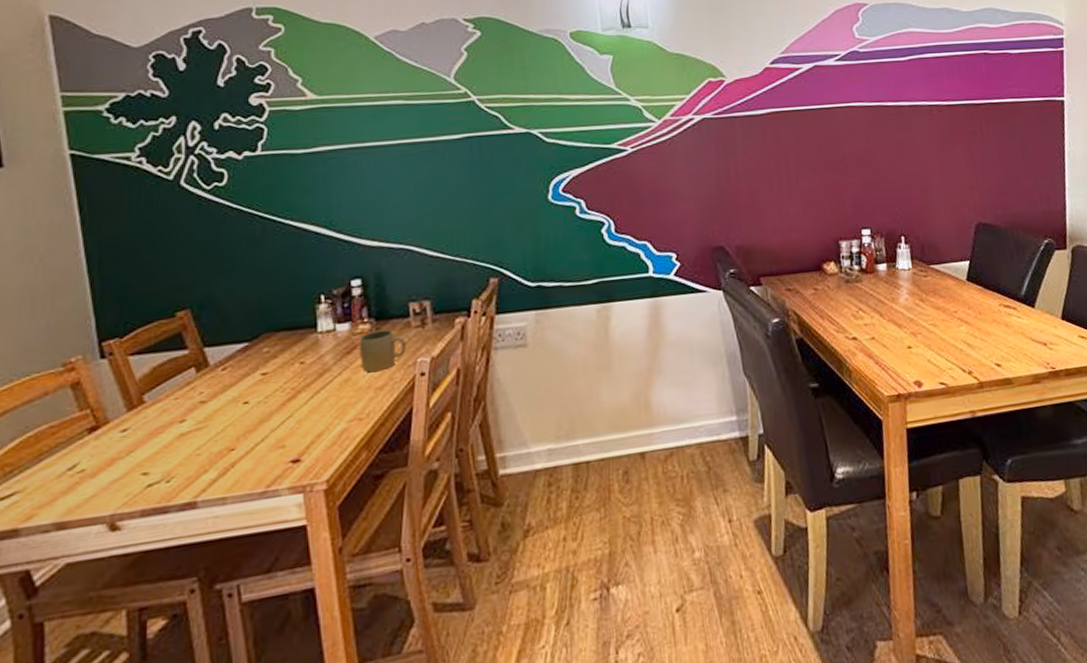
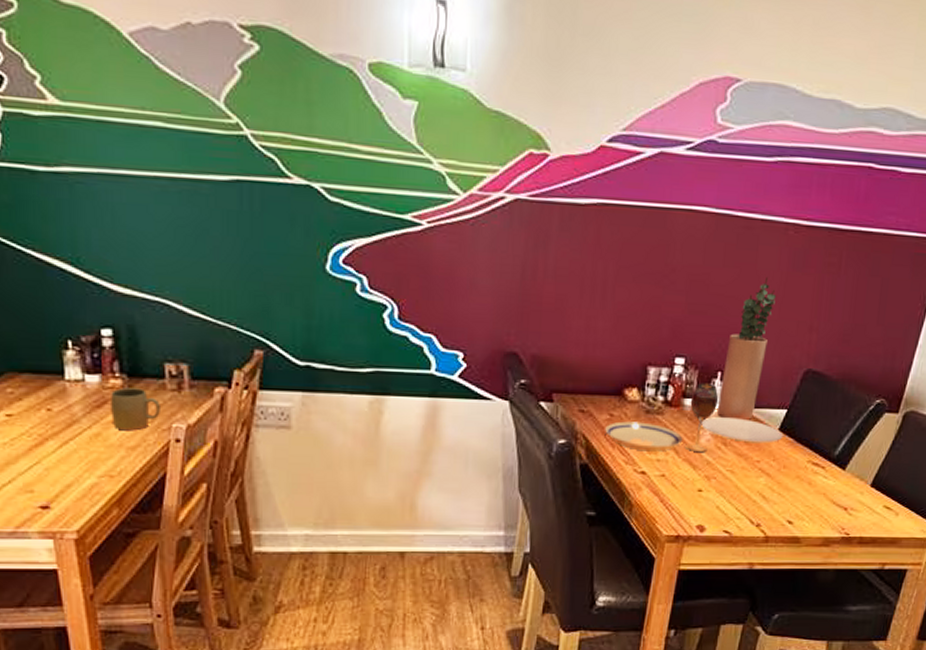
plate: none [812,291,884,318] -> present [605,421,683,452]
wineglass: none [882,247,908,313] -> present [685,383,719,453]
plate: none [897,274,972,296] -> present [701,417,784,444]
vase: none [904,150,941,278] -> present [716,276,776,421]

